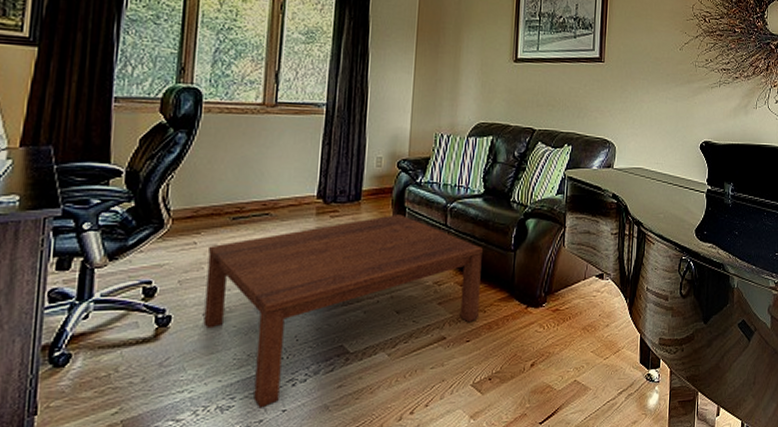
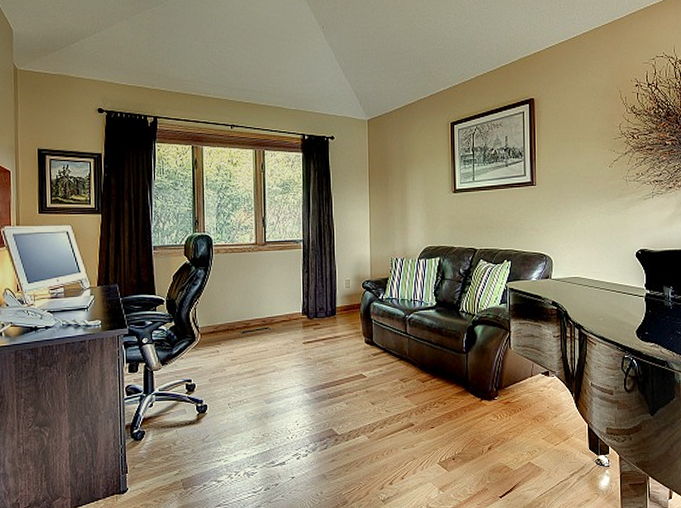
coffee table: present [203,214,483,408] -> none [228,325,439,475]

